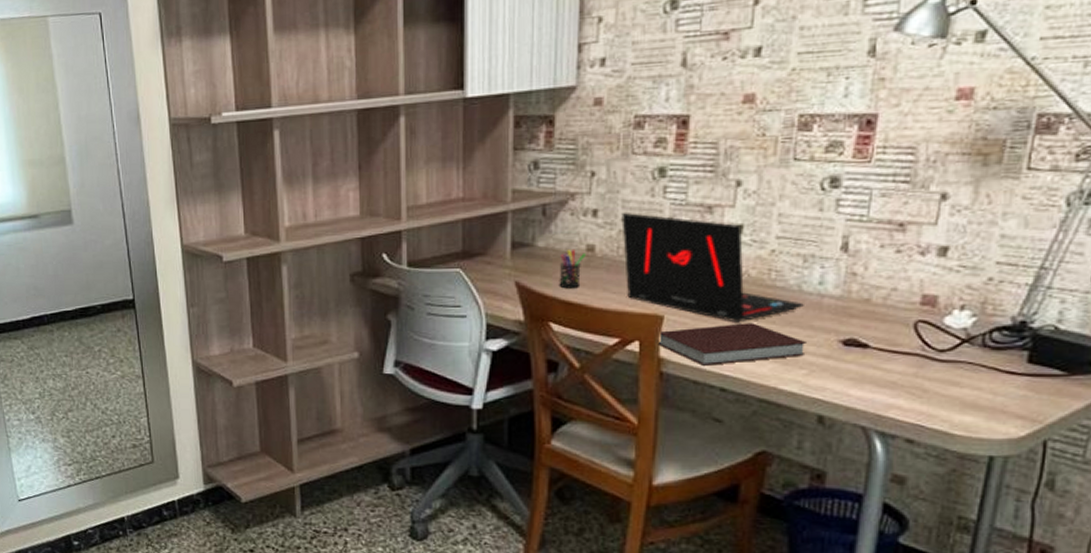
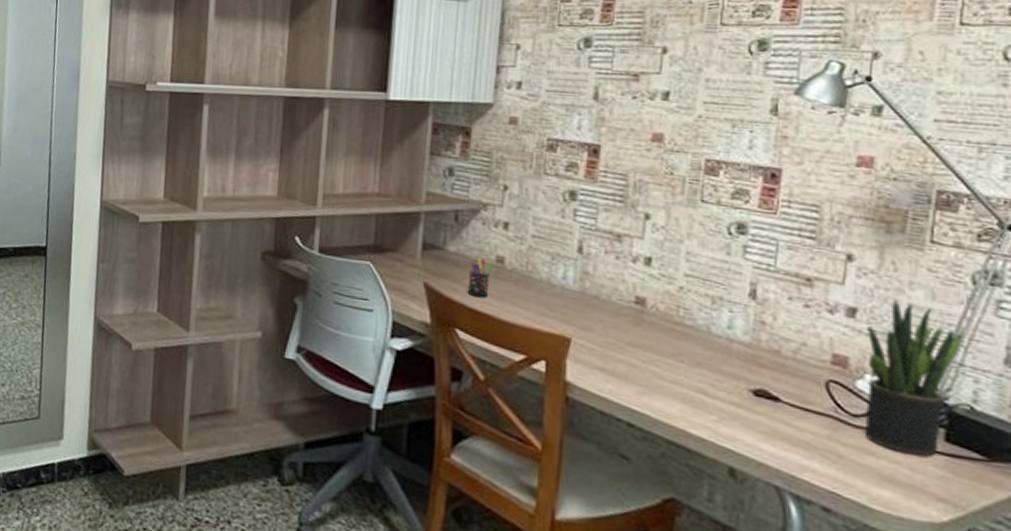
laptop: present [621,213,804,323] -> none [532,230,713,357]
notebook: present [656,323,806,366] -> none [562,353,716,401]
potted plant: none [950,232,1055,380] -> present [864,299,965,457]

